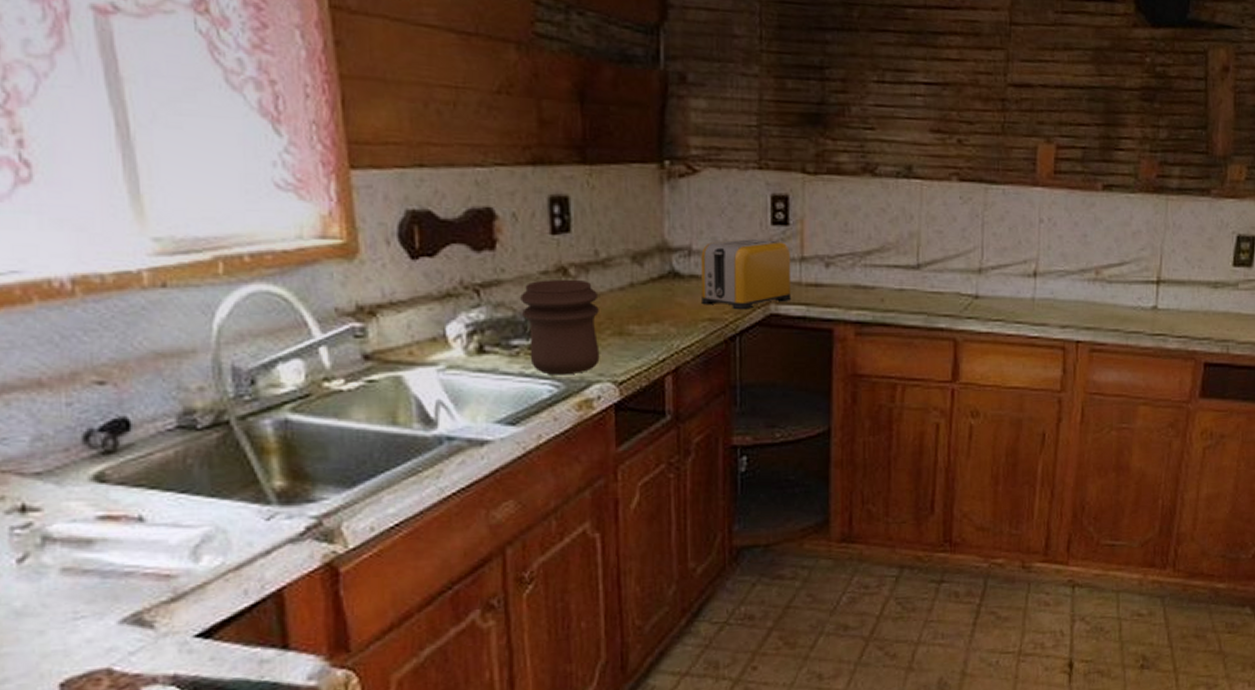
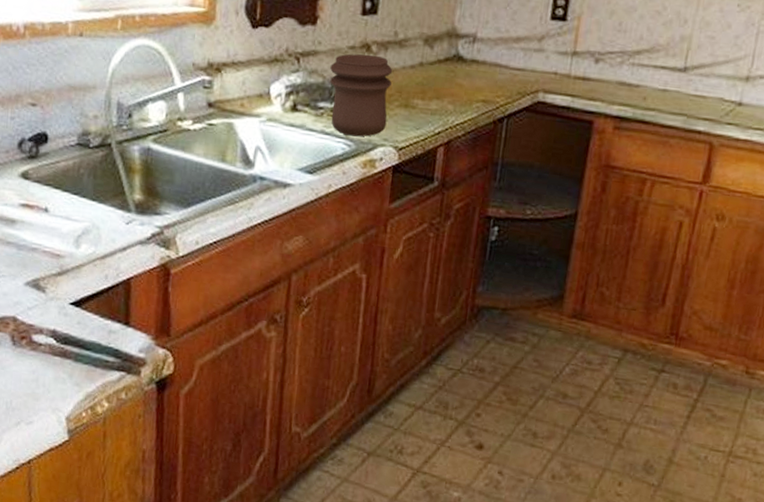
toaster: present [701,238,791,310] -> none [478,30,565,96]

